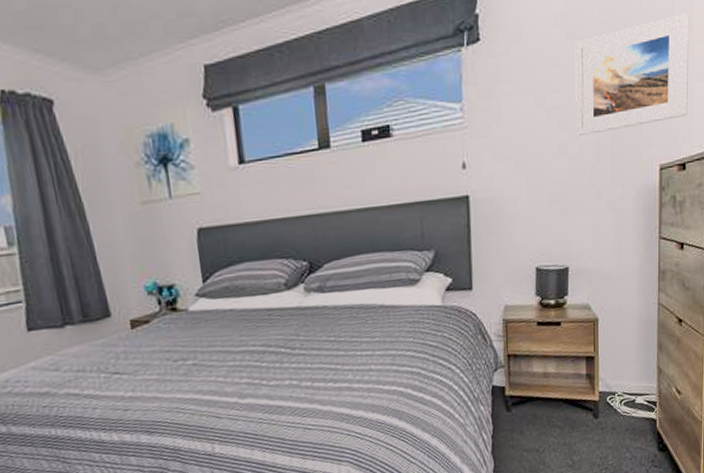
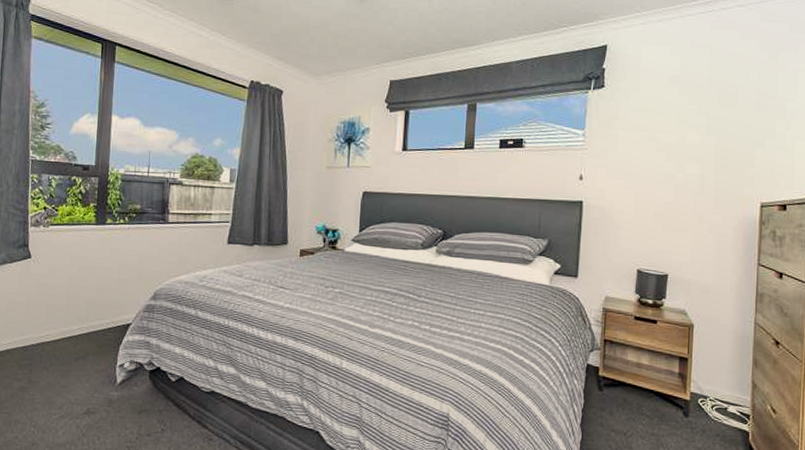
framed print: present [574,13,690,136] -> none [683,86,793,169]

